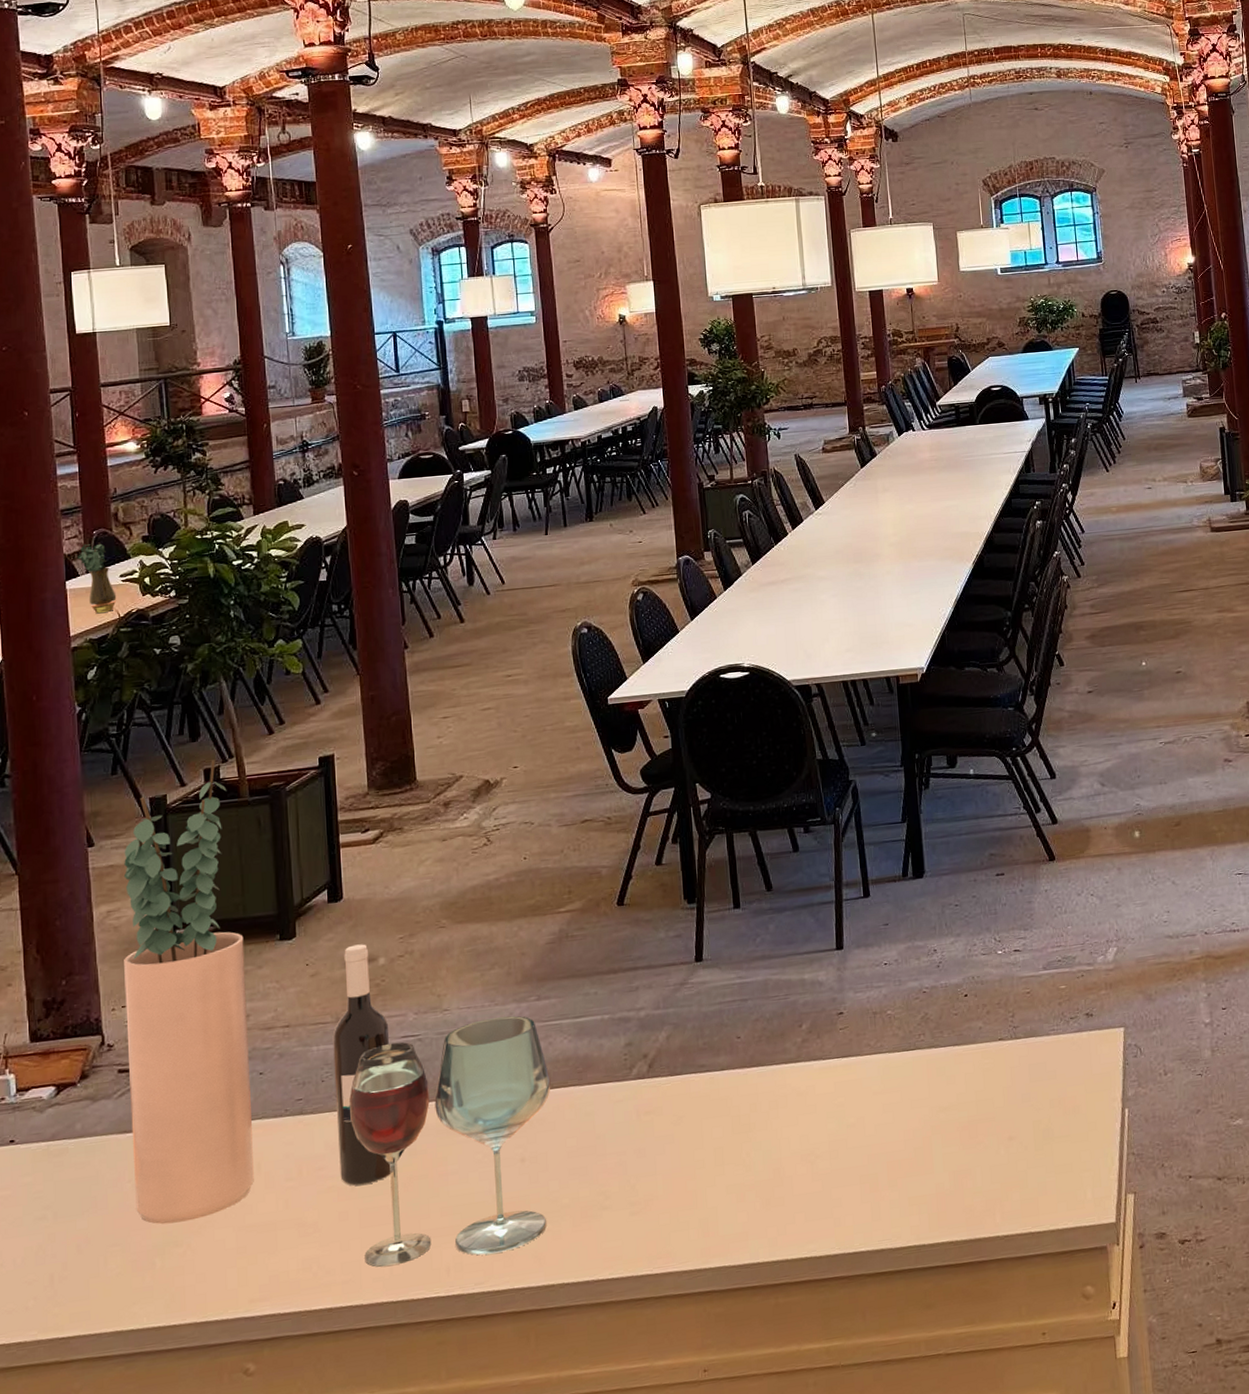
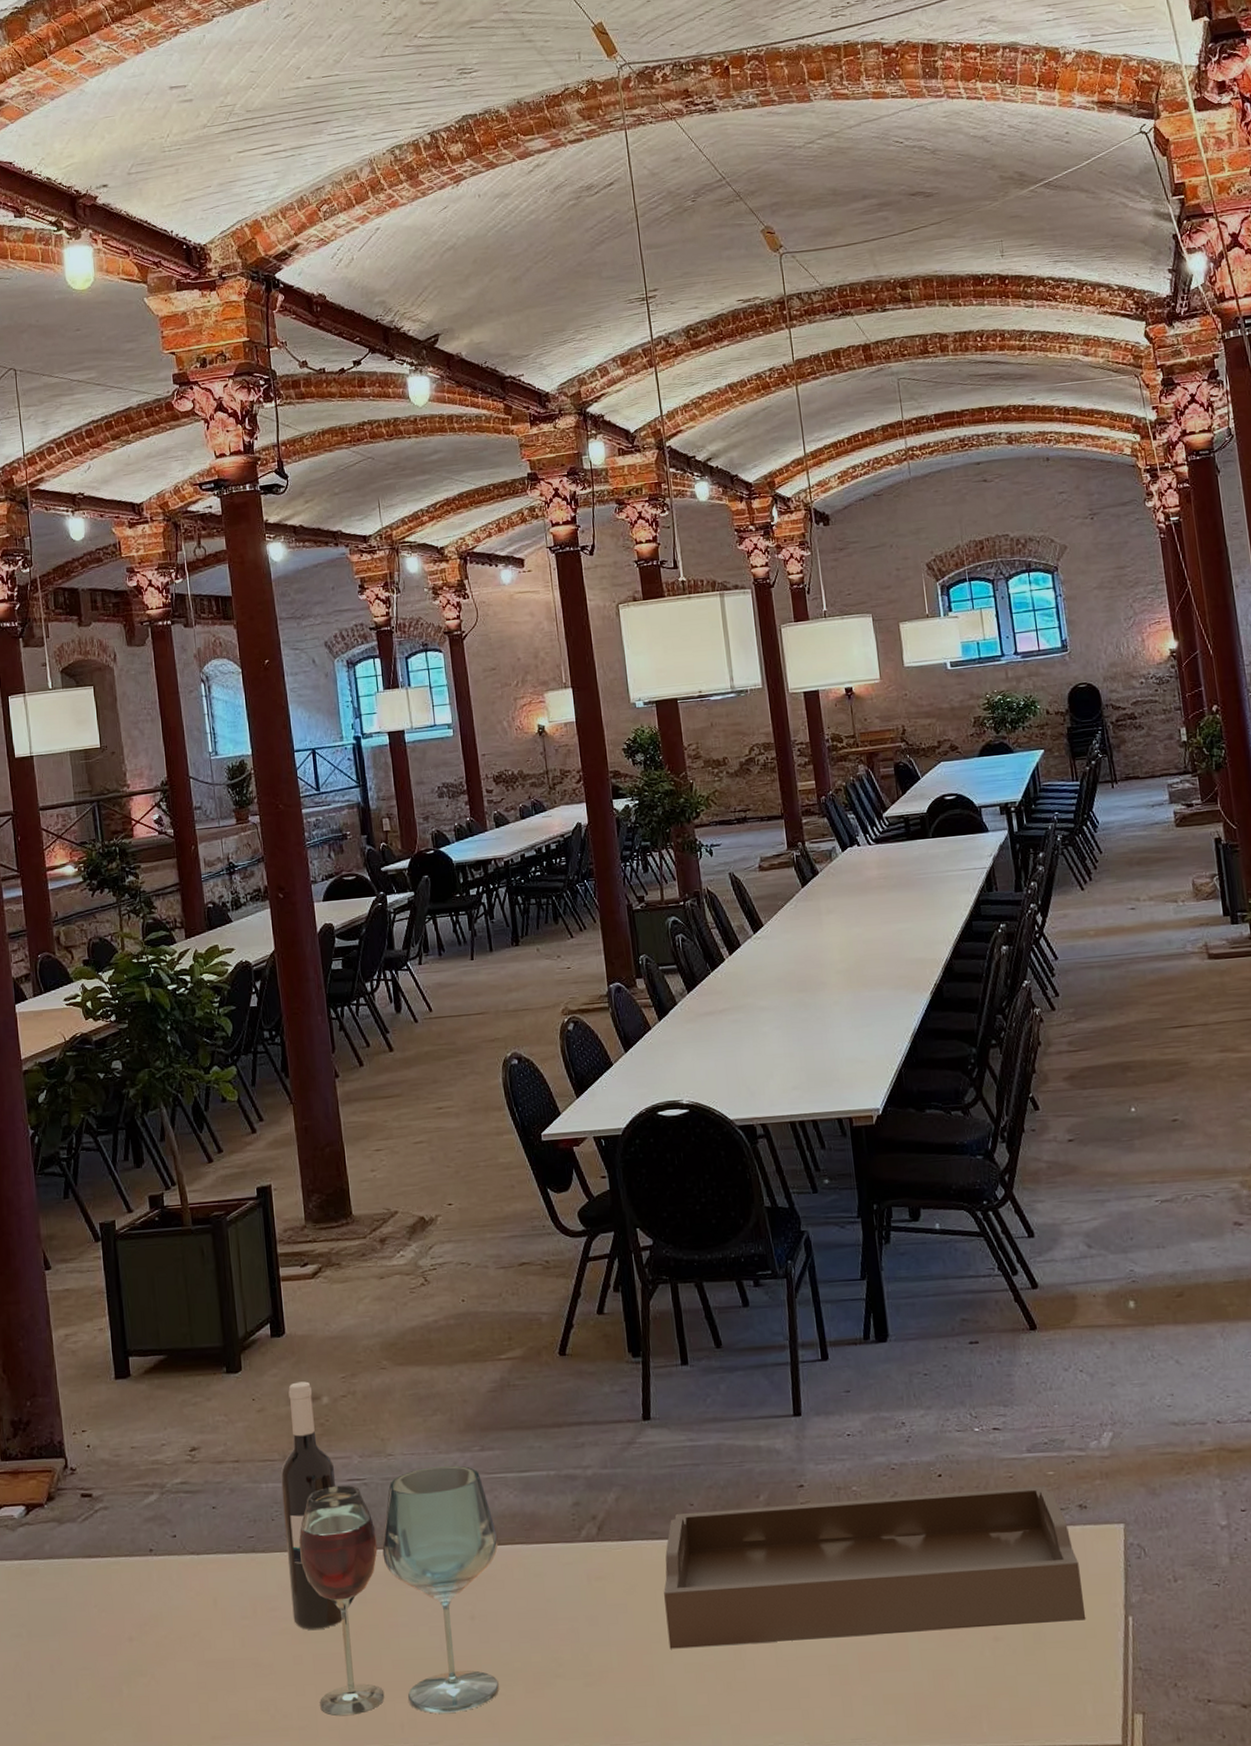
vase: present [78,542,117,614] -> none [25,966,62,1038]
vase: present [123,760,254,1224] -> none [78,1187,211,1652]
serving tray: none [709,998,1089,1174] -> present [664,1486,1086,1649]

